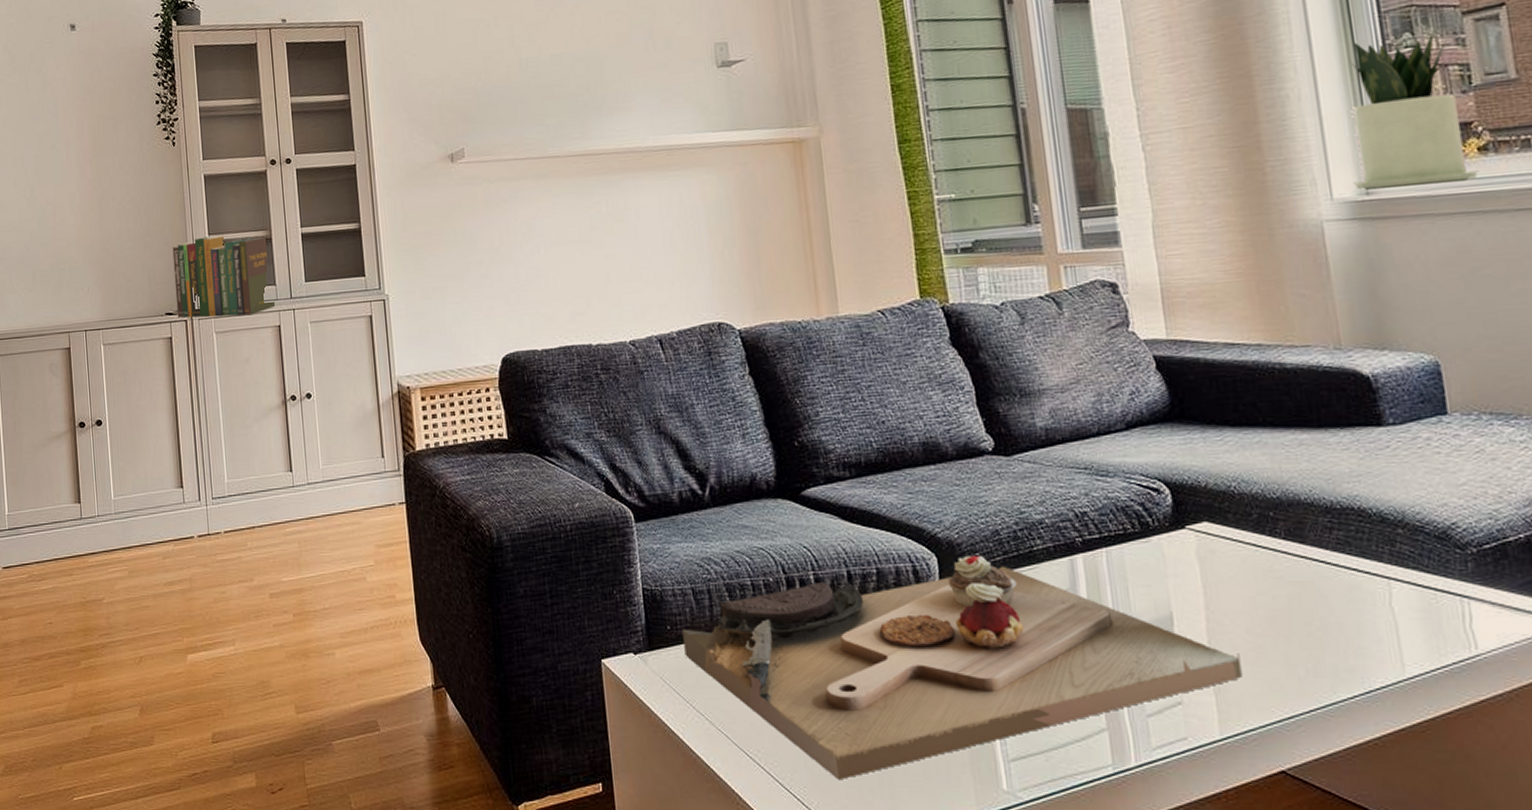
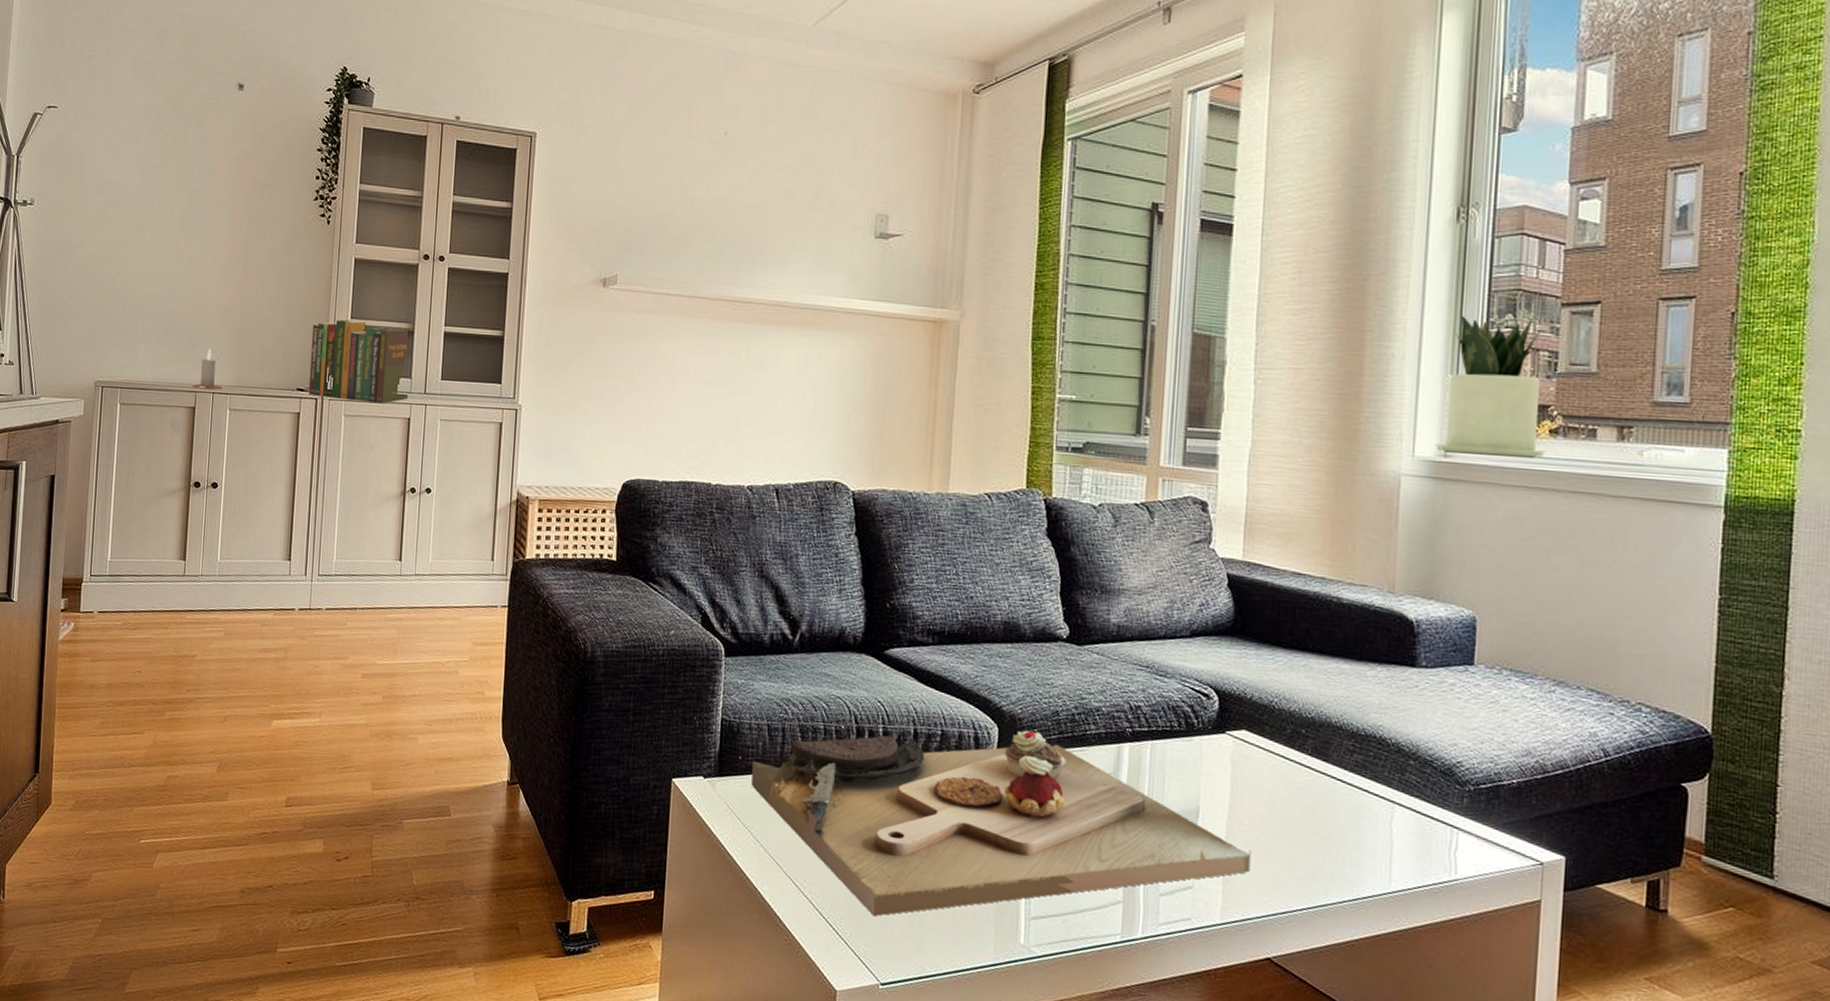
candle: none [64,286,94,329] -> present [192,348,223,390]

